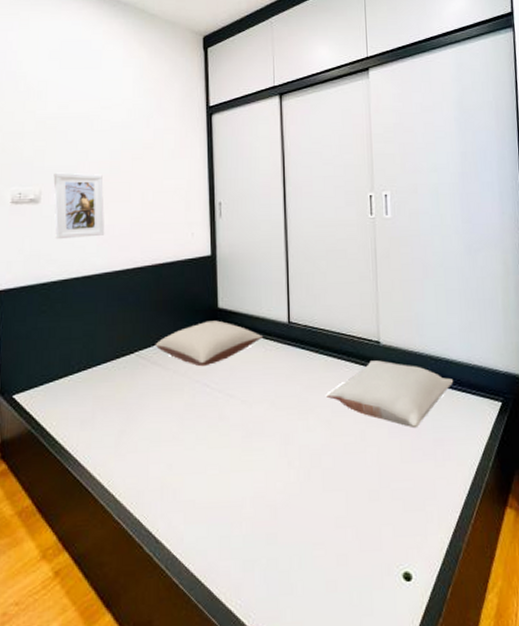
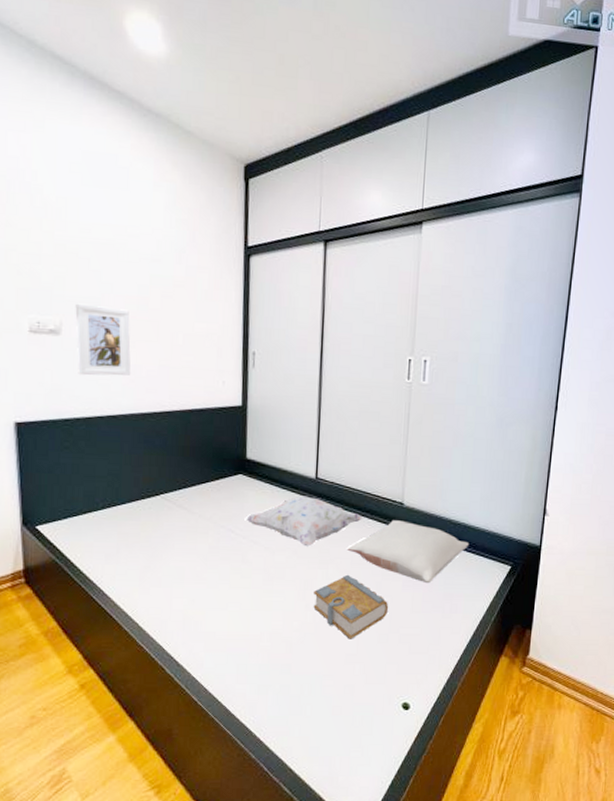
pillow: present [155,320,264,367] -> none [181,470,291,513]
decorative pillow: none [220,342,340,397] -> present [245,496,364,547]
book: none [296,424,377,499] -> present [313,574,389,640]

